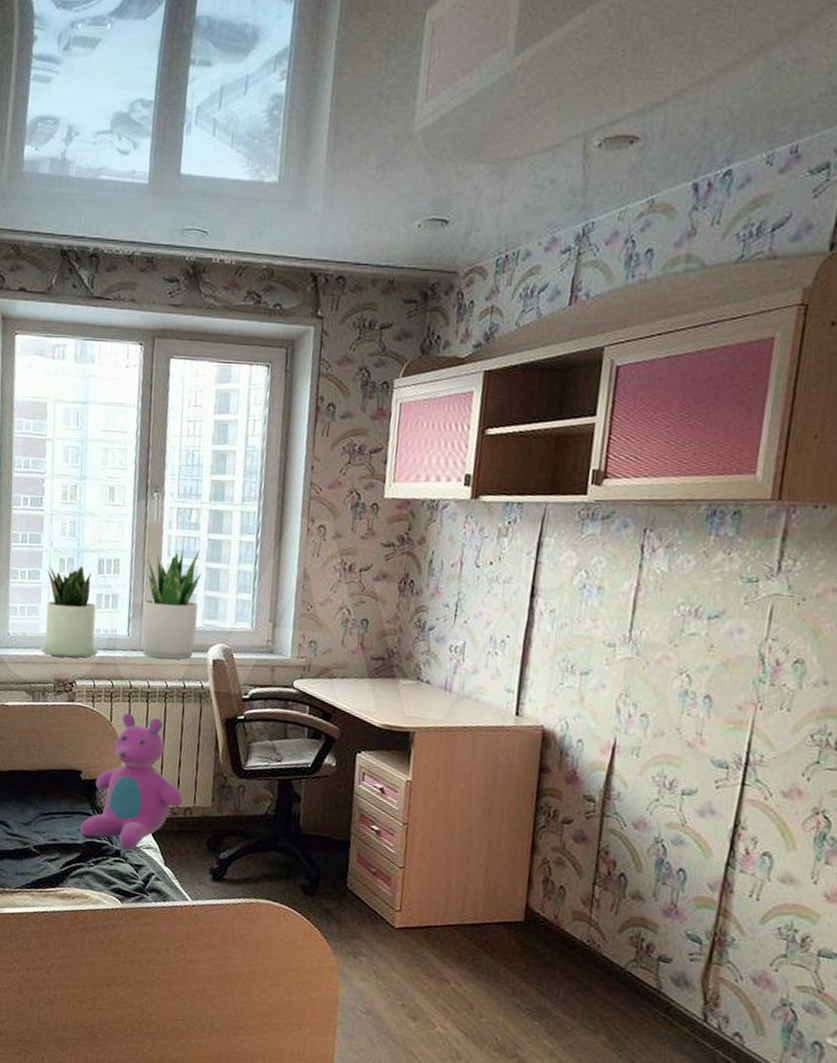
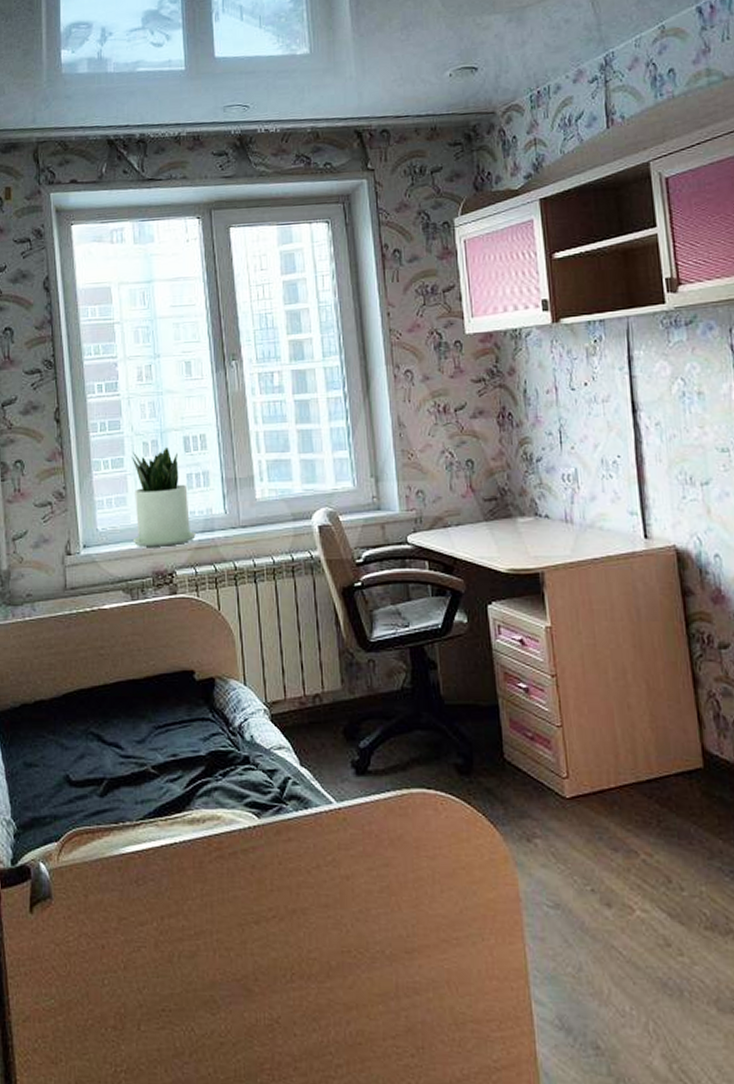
stuffed bear: present [80,712,183,851] -> none [201,597,310,755]
planter: present [141,548,202,660] -> none [235,412,297,533]

